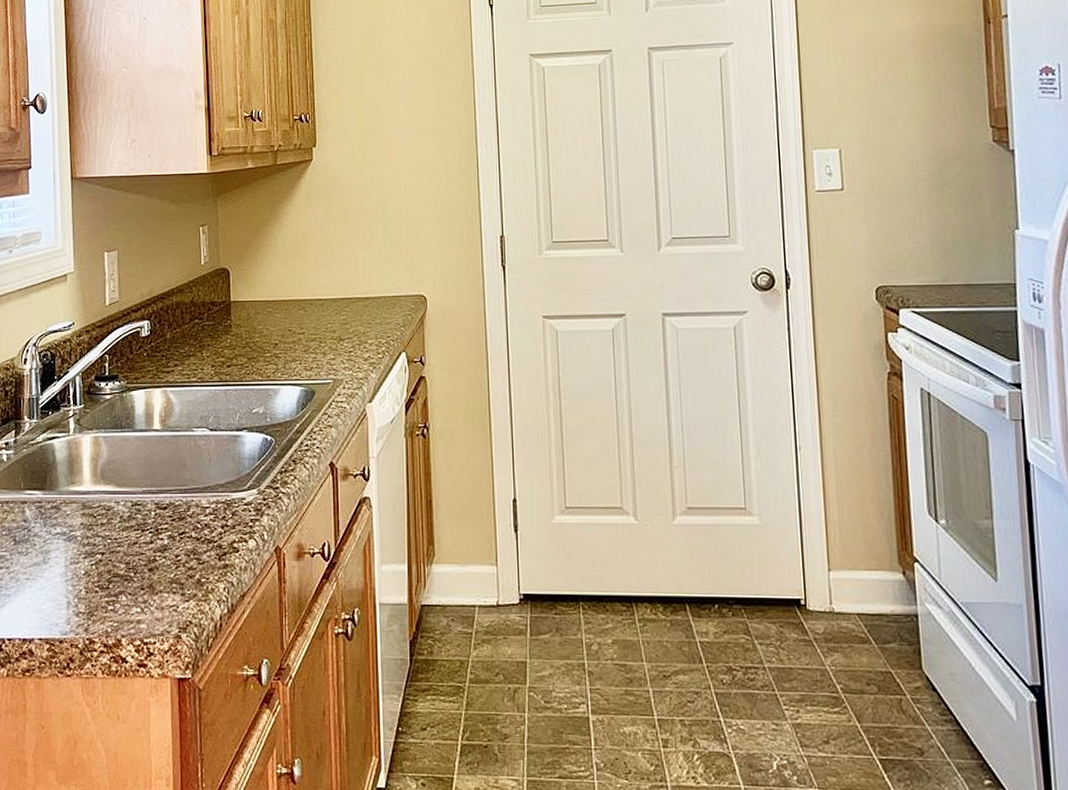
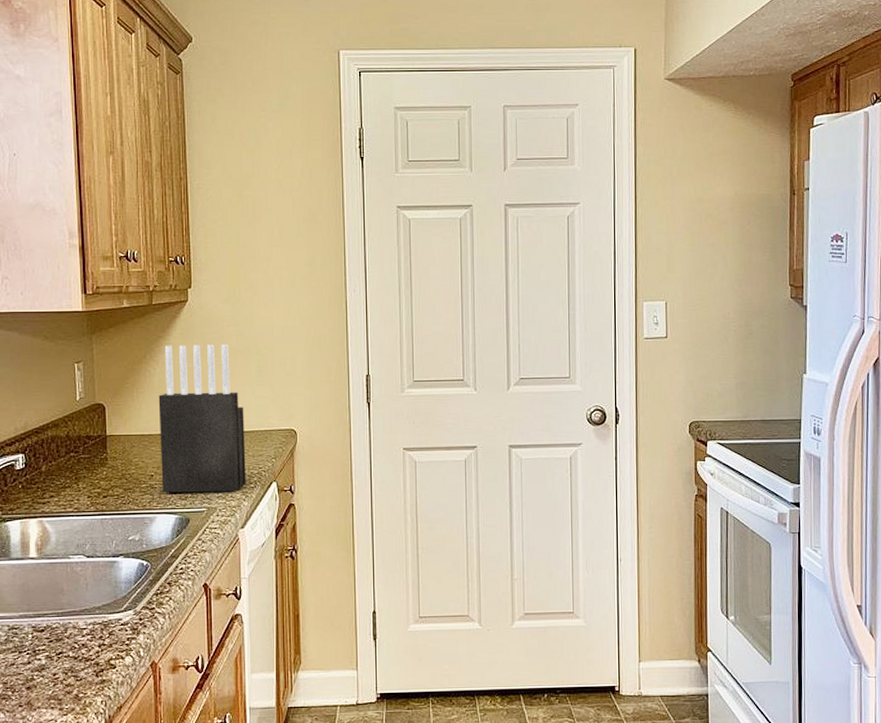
knife block: none [283,205,374,363] -> present [158,344,246,493]

